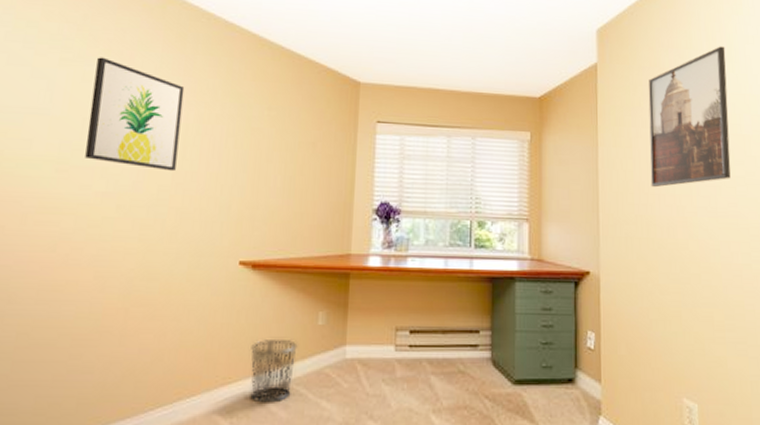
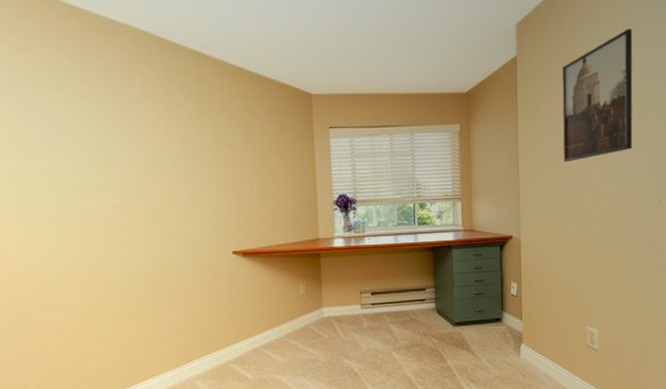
wall art: present [85,57,185,172] -> none [89,93,170,185]
waste bin: present [250,340,298,403] -> none [251,307,286,353]

